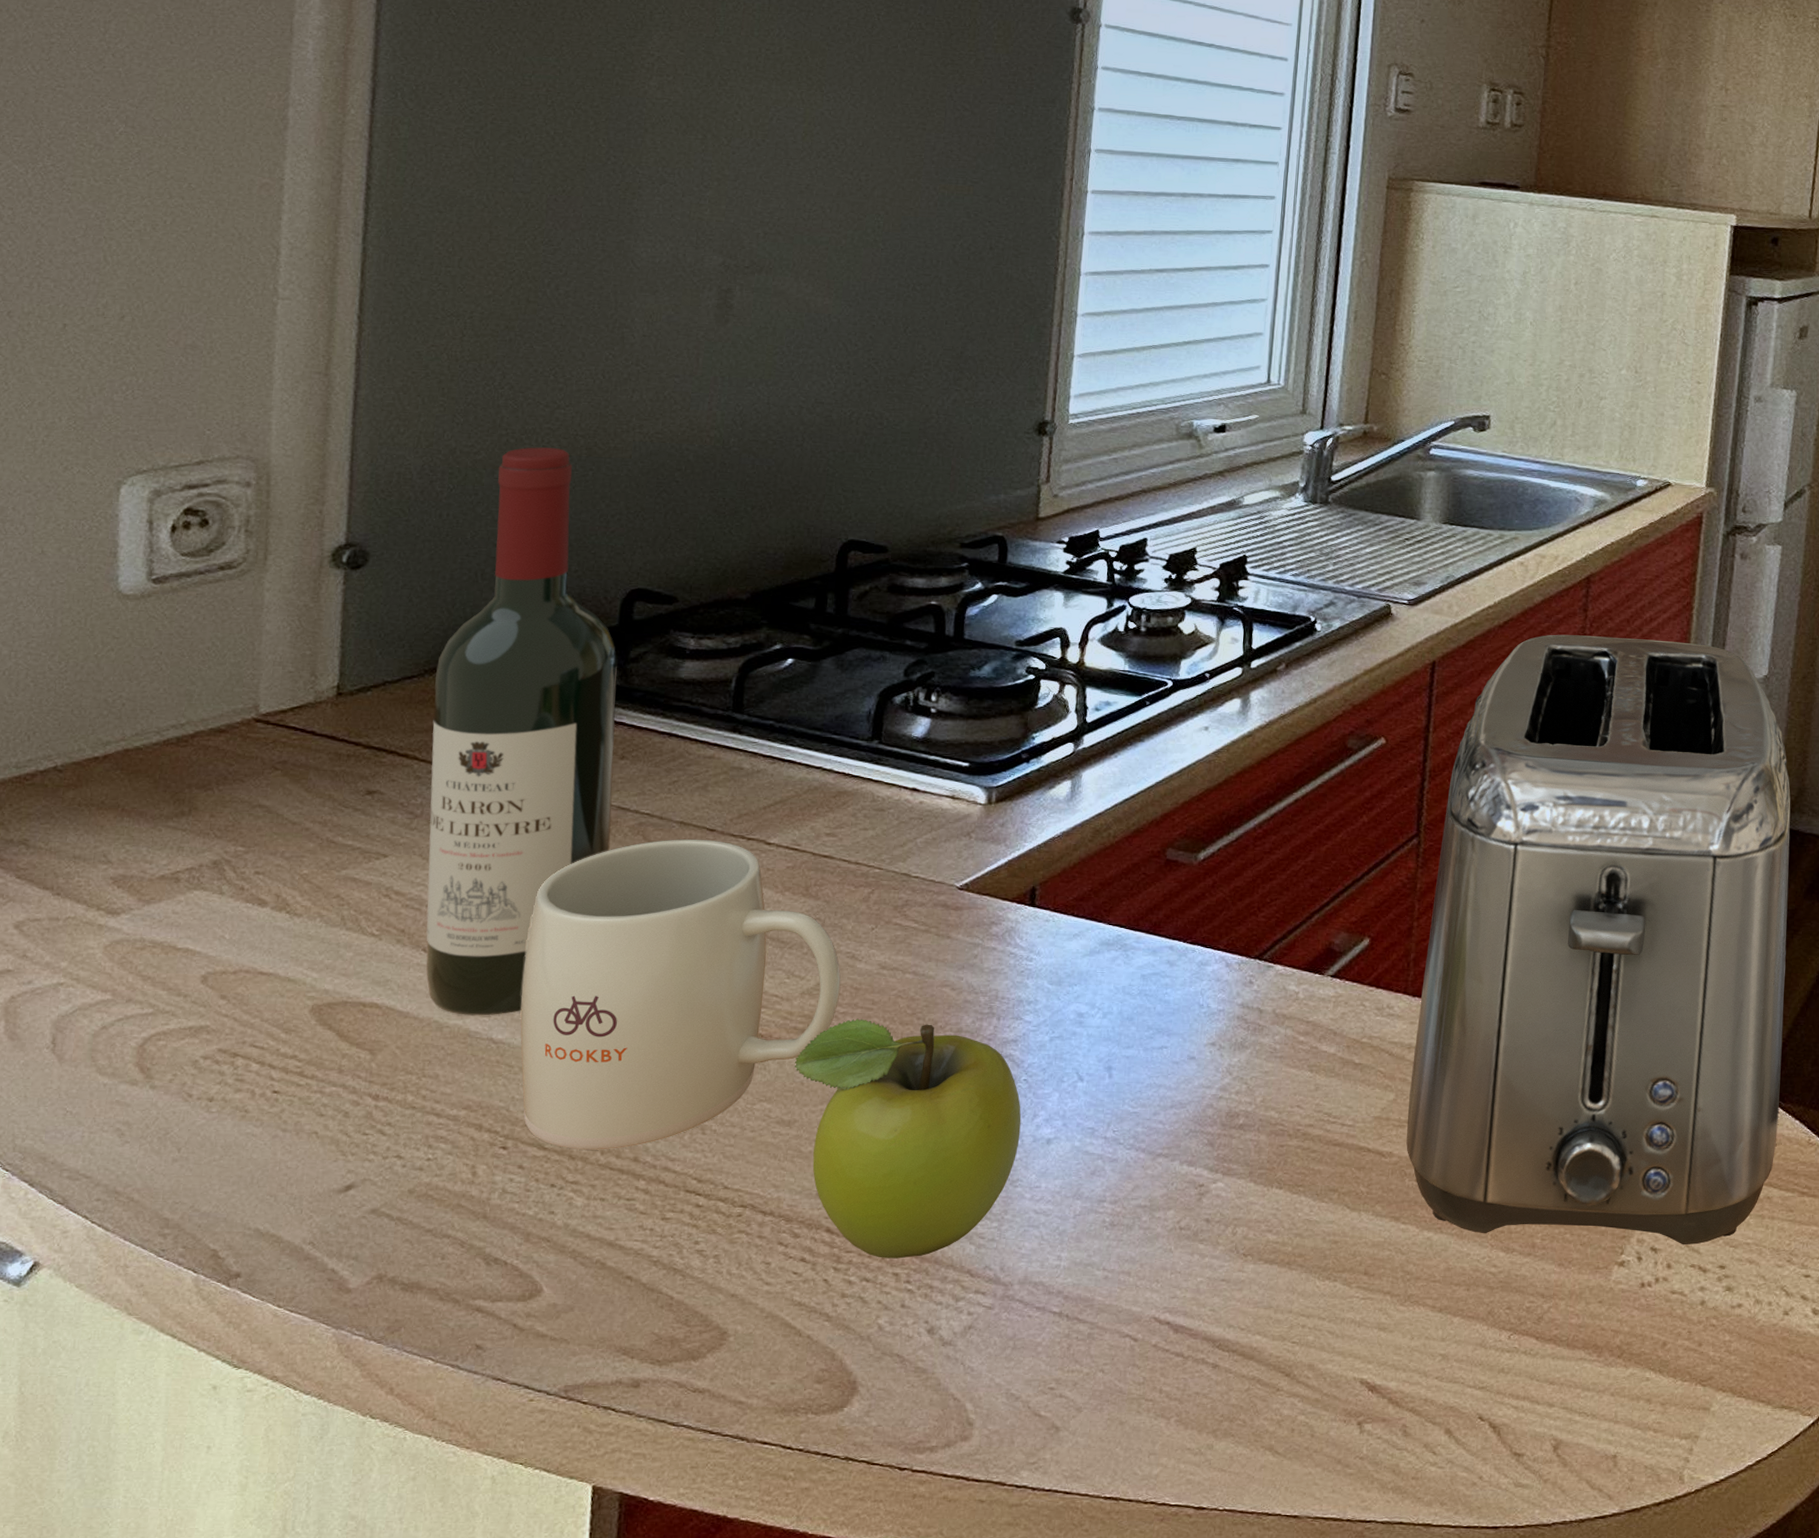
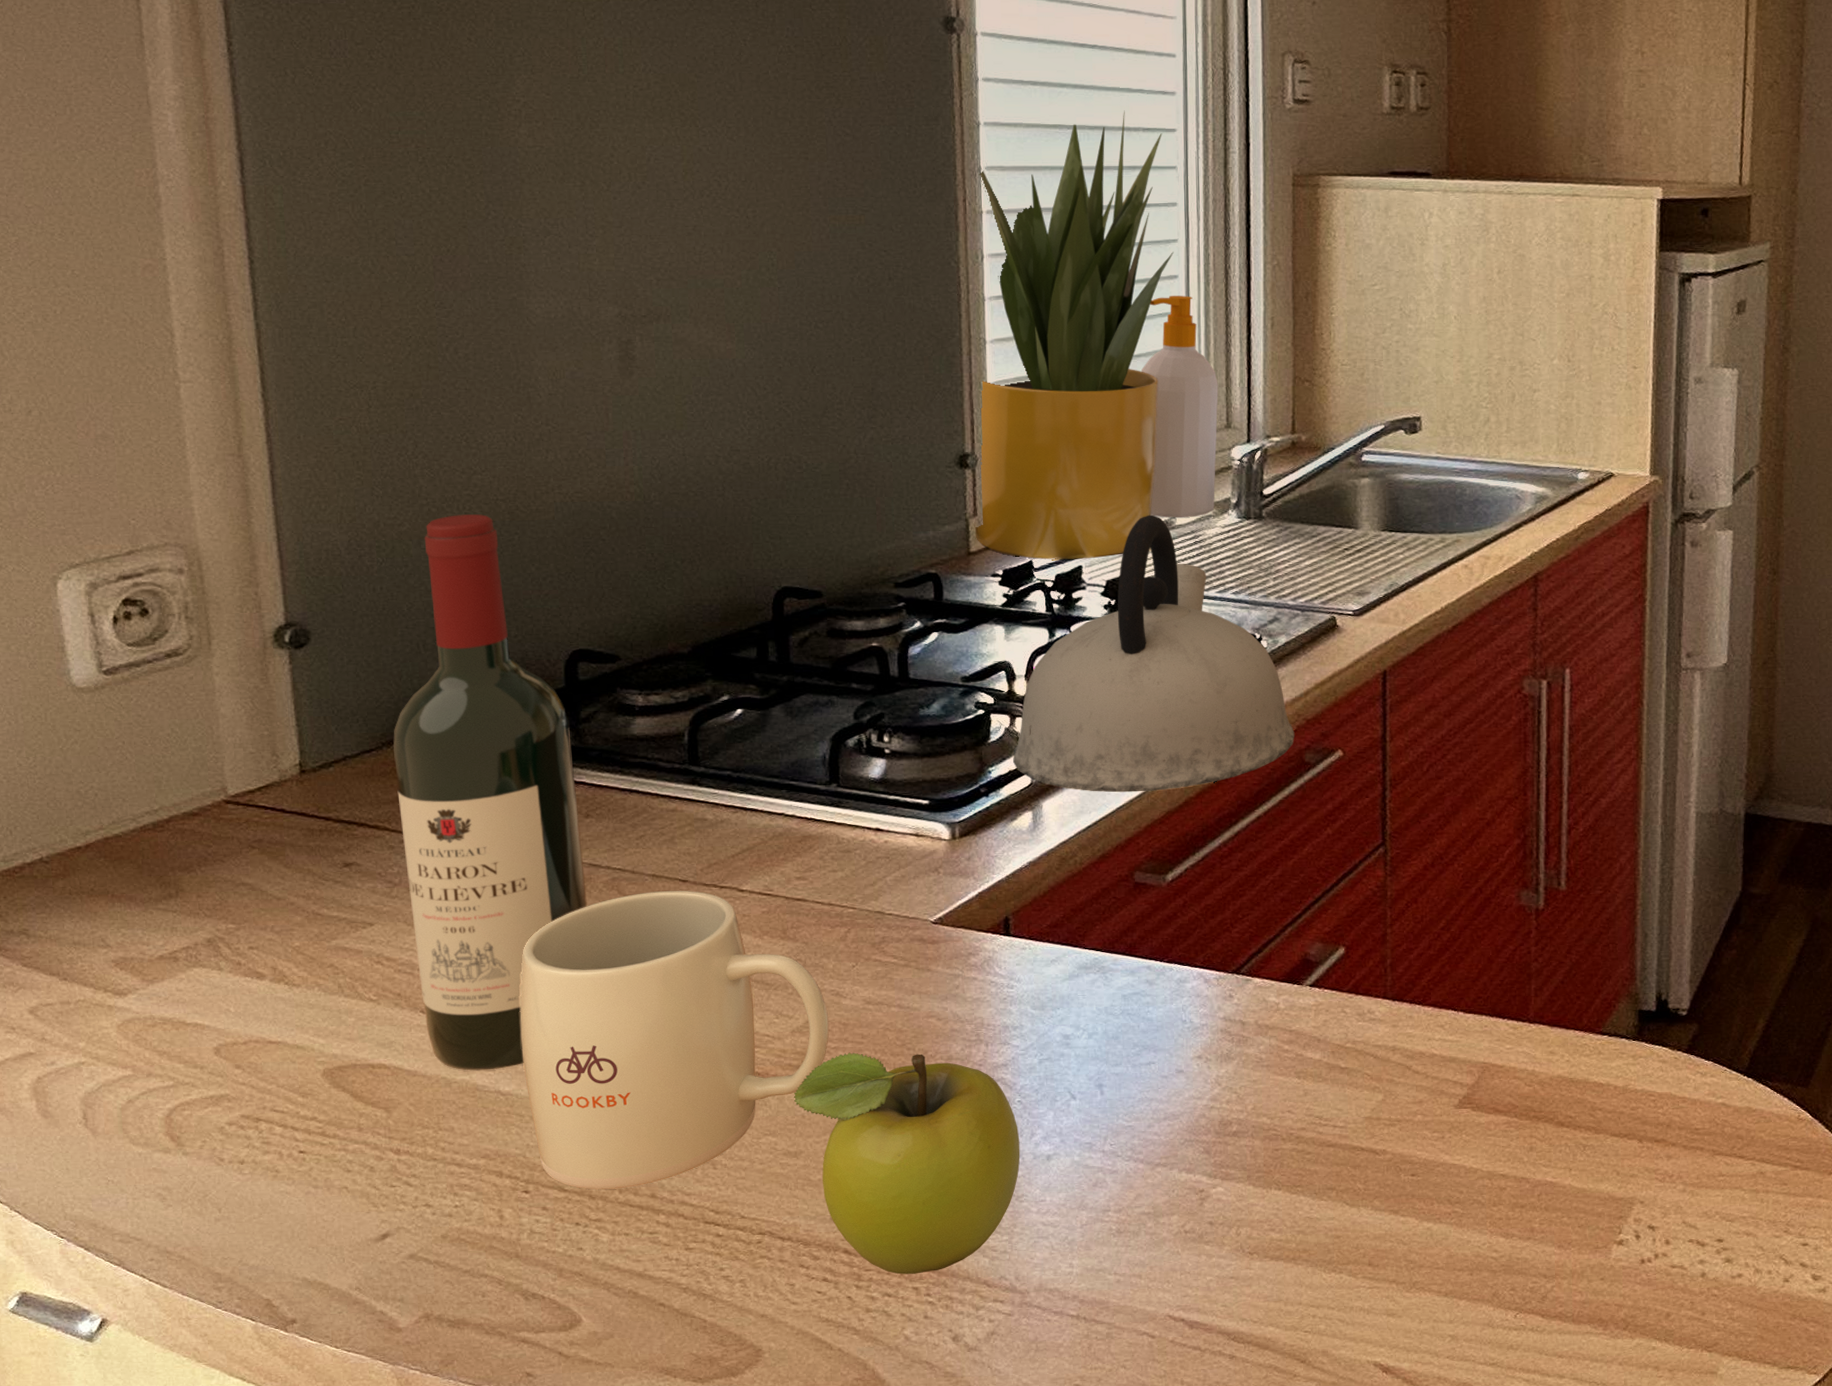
planter: none [1045,106,1268,532] -> present [974,110,1174,560]
kettle: none [1058,493,1340,768] -> present [1013,515,1295,793]
soap bottle: none [1219,283,1298,498] -> present [1140,296,1218,518]
toaster: present [1406,634,1791,1245] -> none [1397,634,1767,1222]

